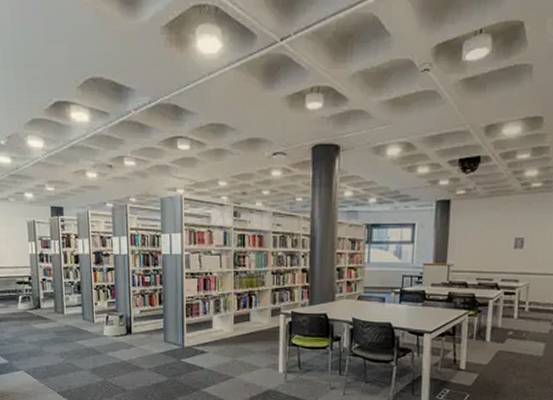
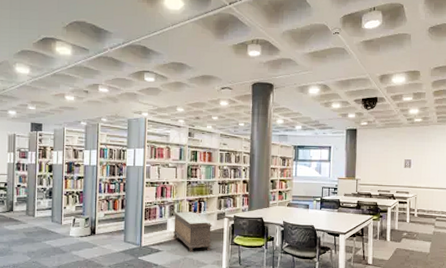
bench: none [219,307,266,354] -> present [173,211,212,252]

